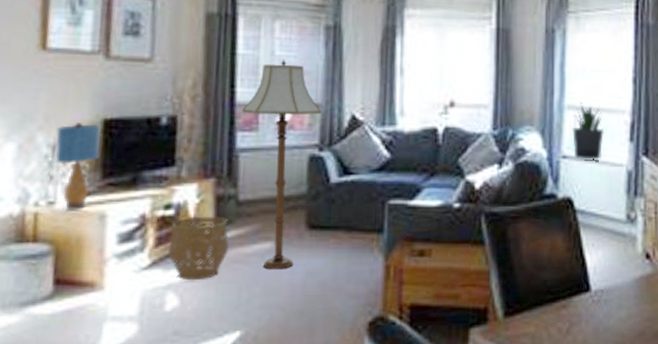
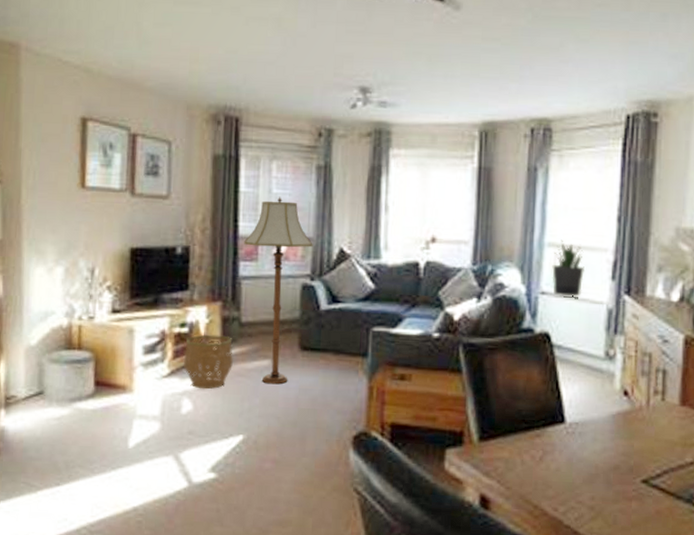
table lamp: present [54,122,101,210] -> none [93,250,129,325]

